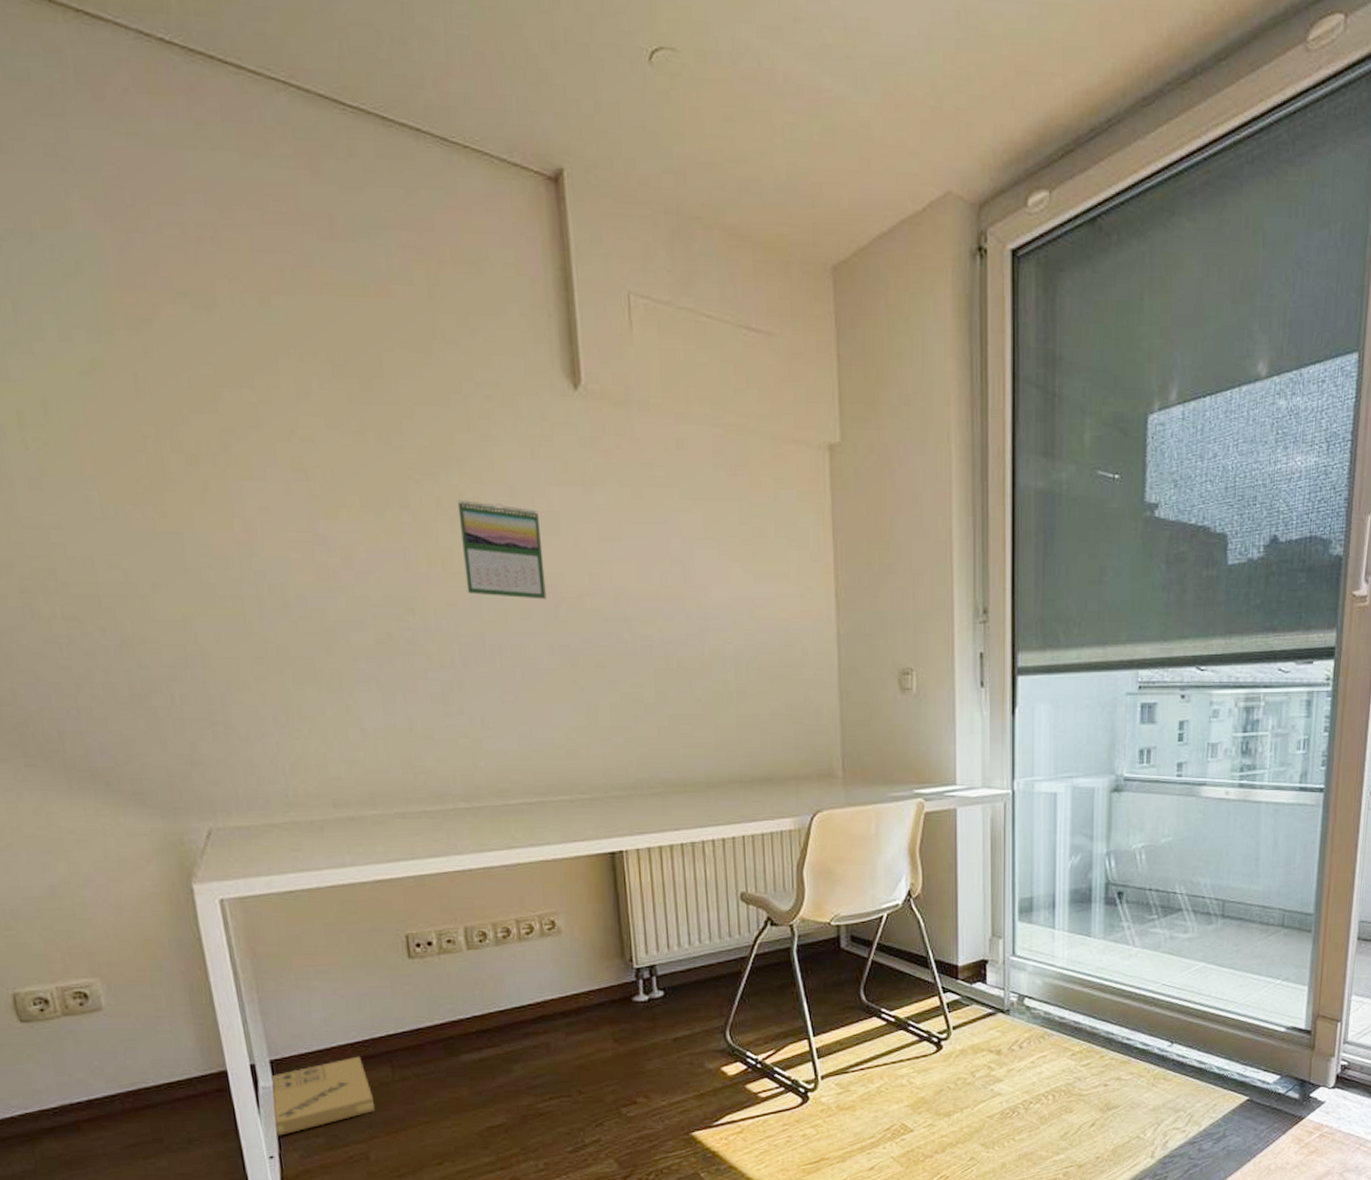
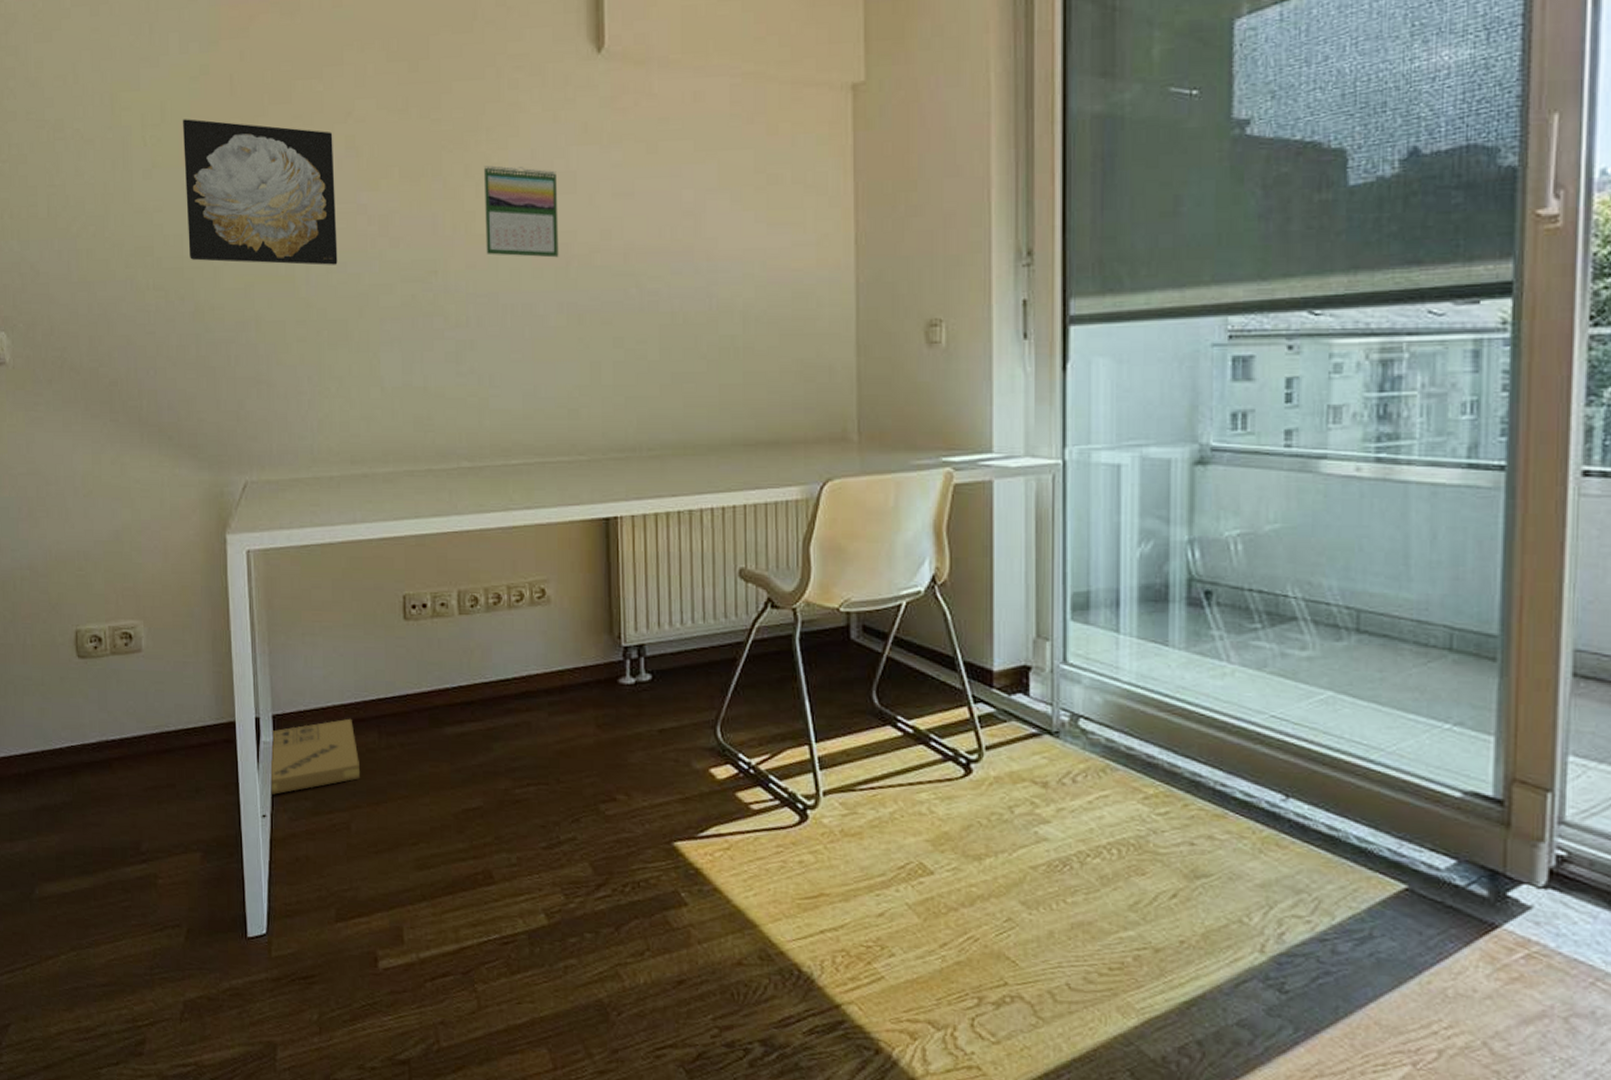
wall art: none [76,421,296,598] -> present [183,119,338,265]

